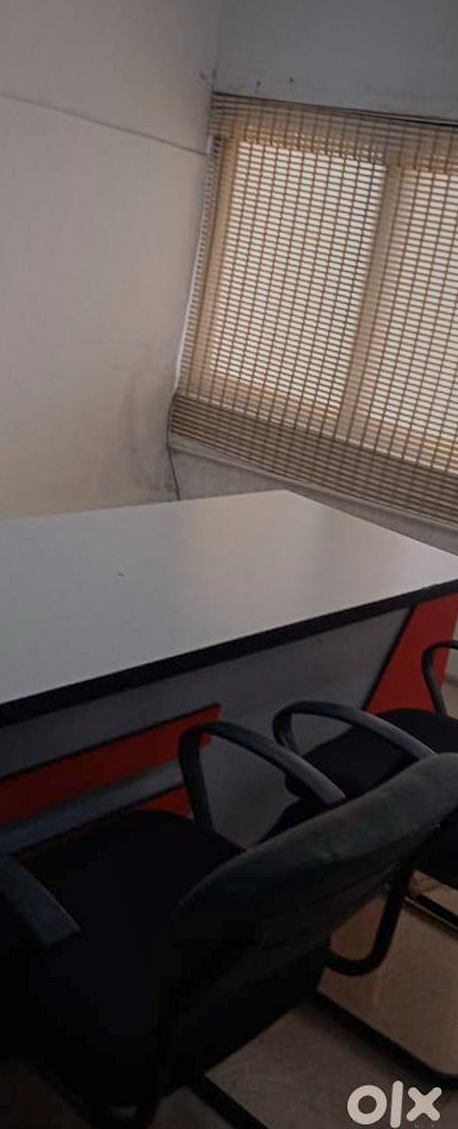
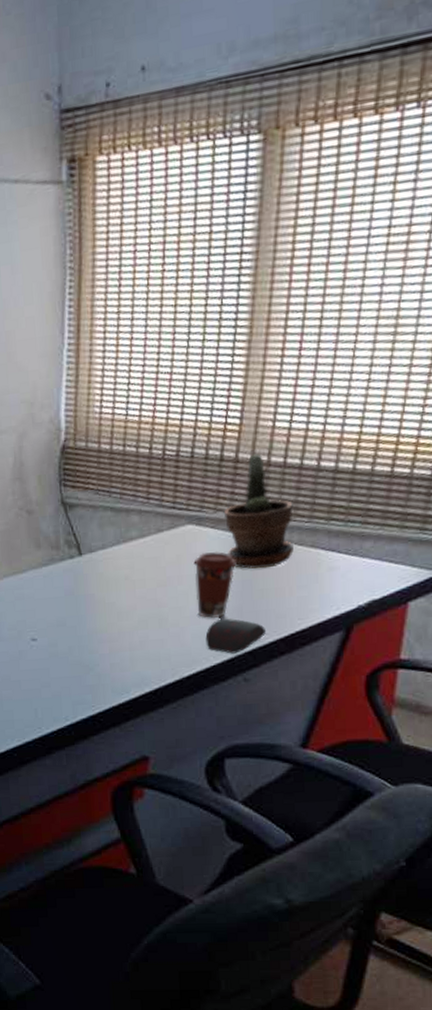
coffee cup: none [283,518,323,581] -> present [193,552,237,619]
computer mouse: none [287,581,343,615] -> present [205,618,267,654]
potted plant: none [316,437,378,542] -> present [223,453,295,570]

